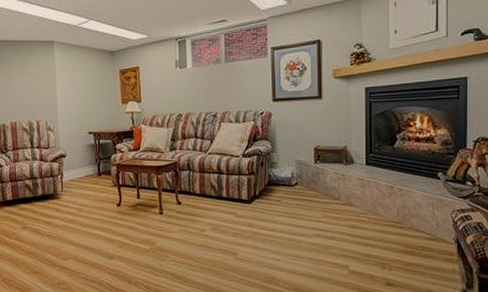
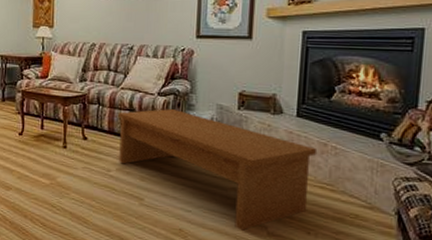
coffee table: none [208,168,385,272] -> present [118,109,316,231]

